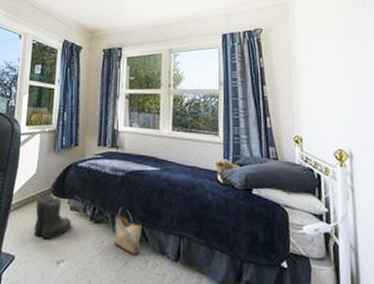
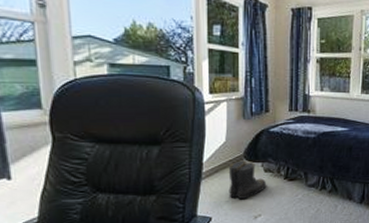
woven basket: present [114,208,143,254] -> none [307,165,333,202]

